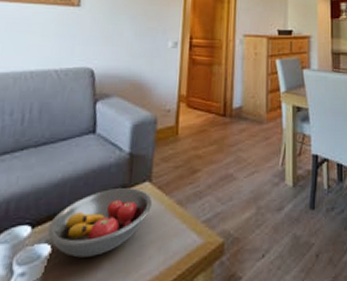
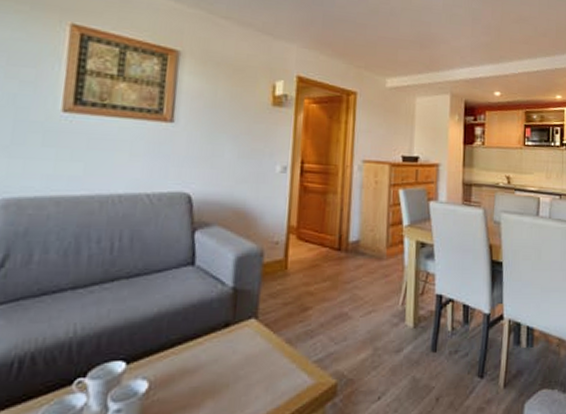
fruit bowl: present [47,188,152,258] -> none [144,324,258,396]

